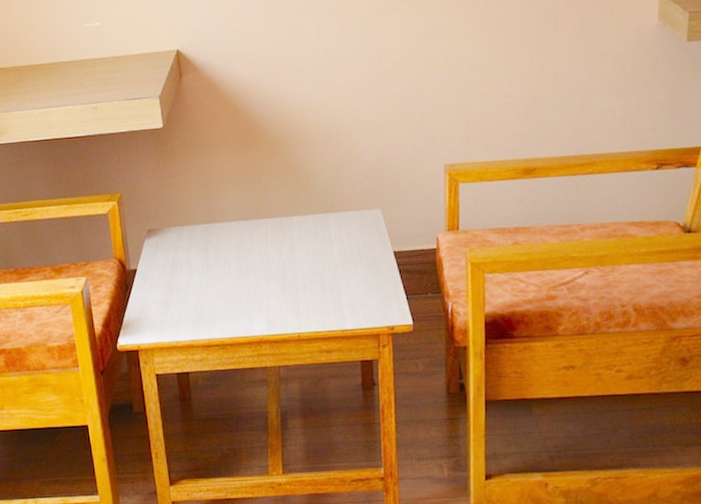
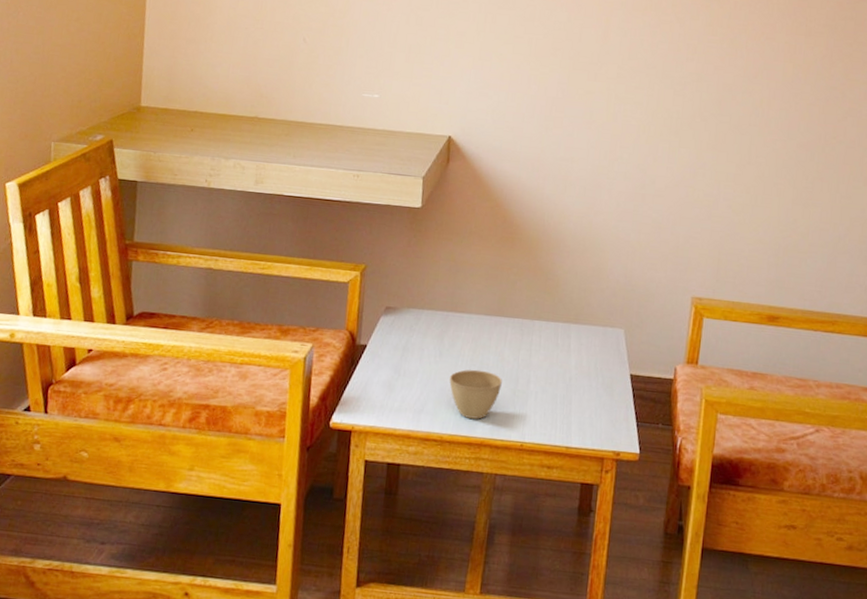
cup: none [220,273,271,320] -> present [449,369,502,419]

